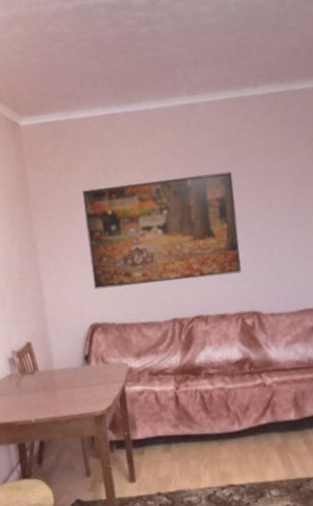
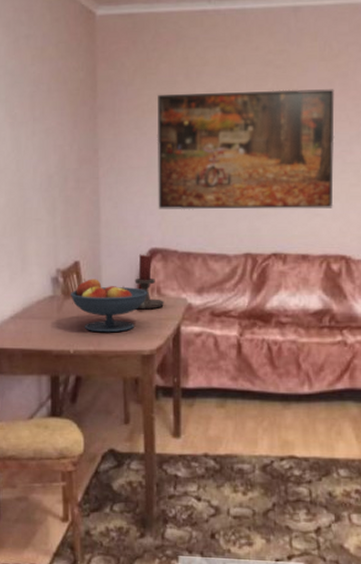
fruit bowl: none [27,355,94,401] -> present [71,279,148,333]
candle holder: none [81,329,109,378] -> present [135,254,165,310]

